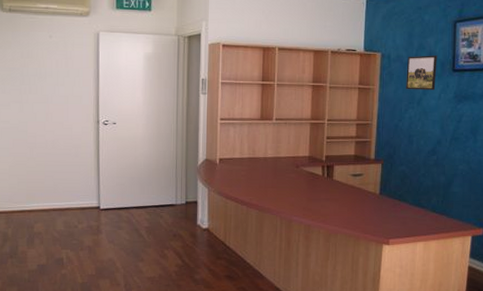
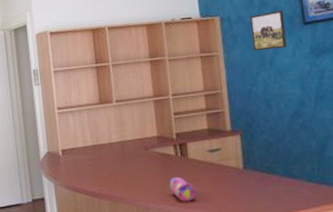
pencil case: none [312,195,337,218] -> present [168,176,198,202]

